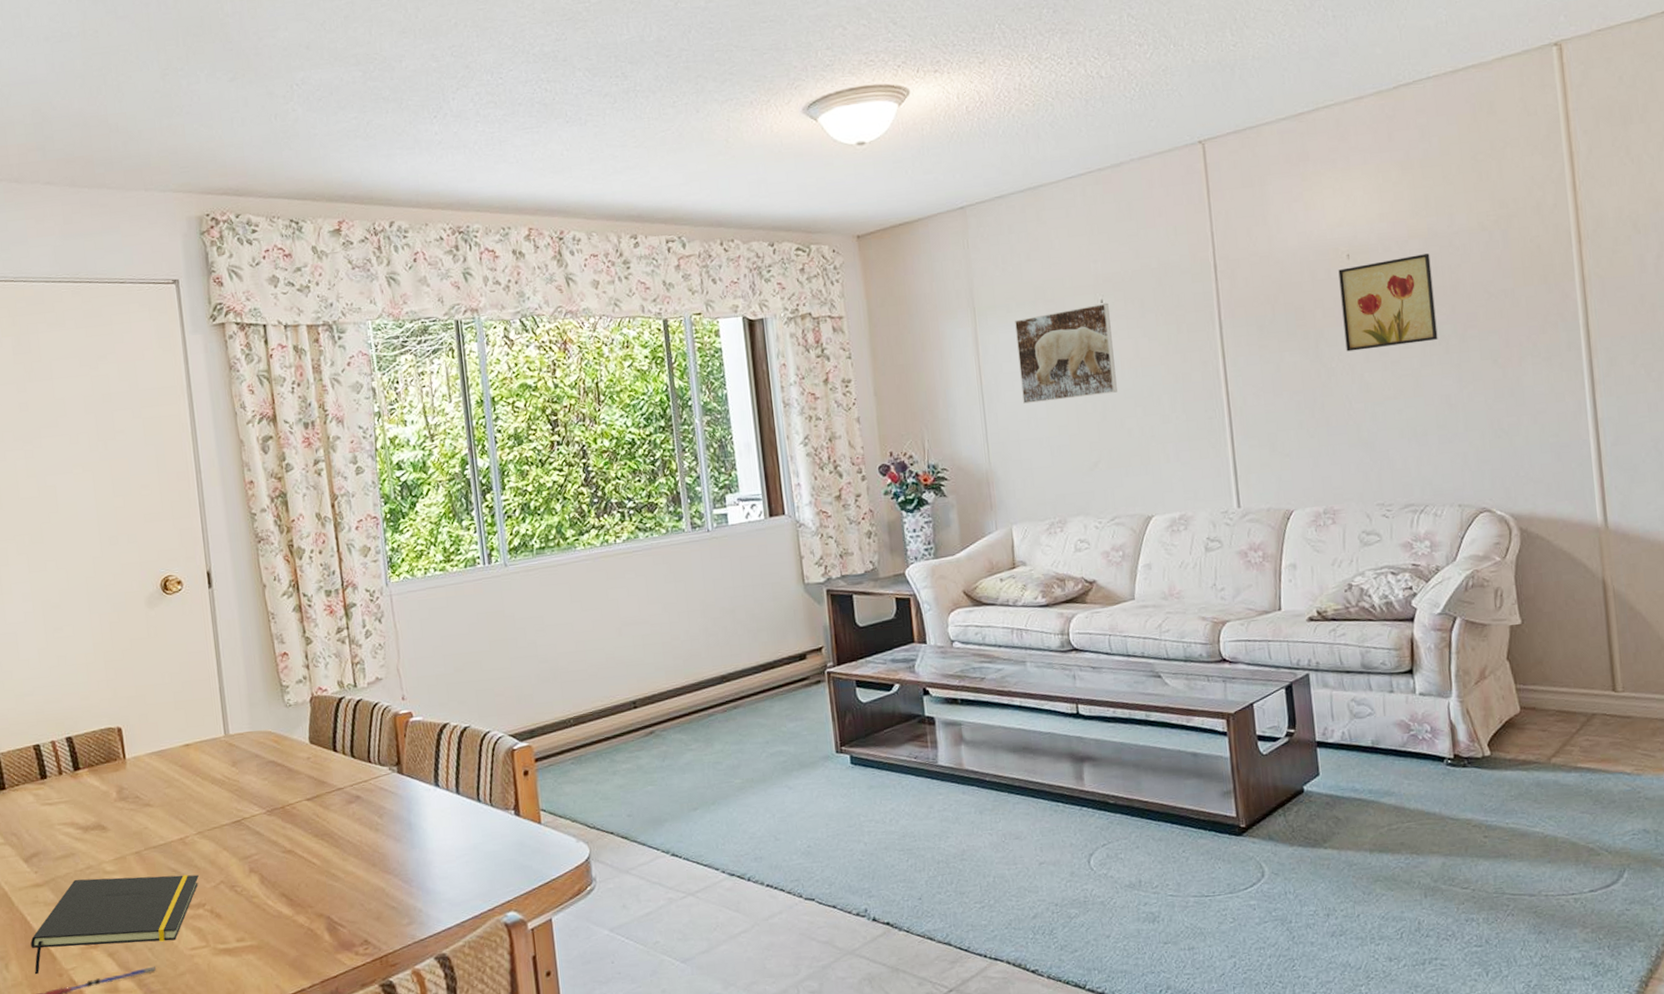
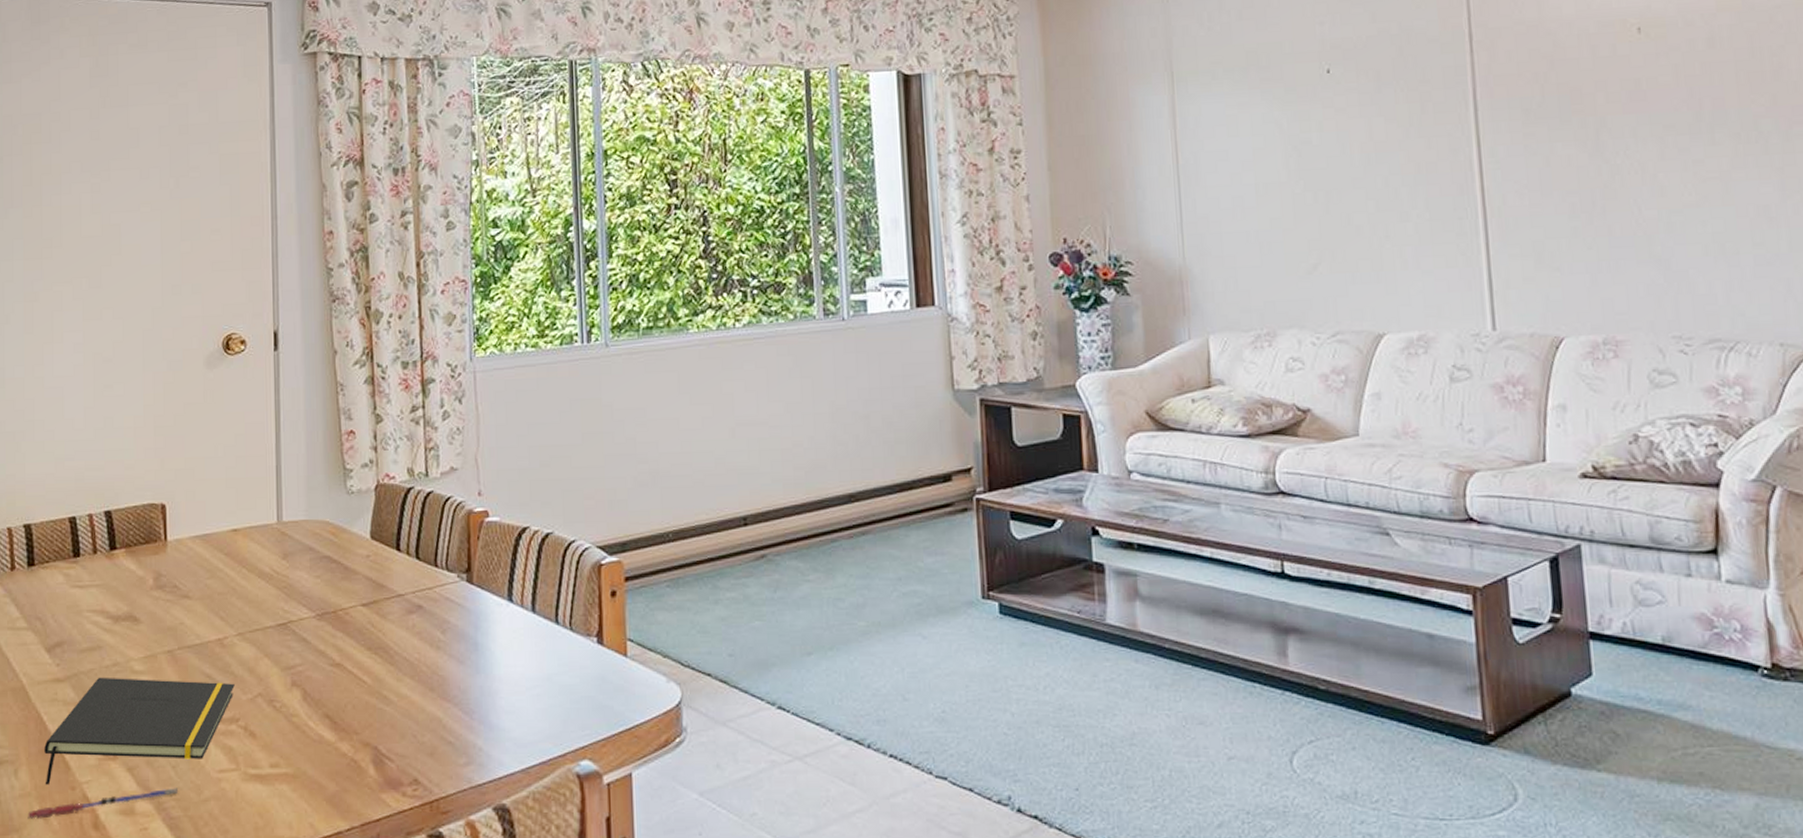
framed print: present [1015,302,1117,404] -> none [1221,73,1344,189]
wall art: present [1338,253,1438,352] -> none [1626,30,1754,146]

